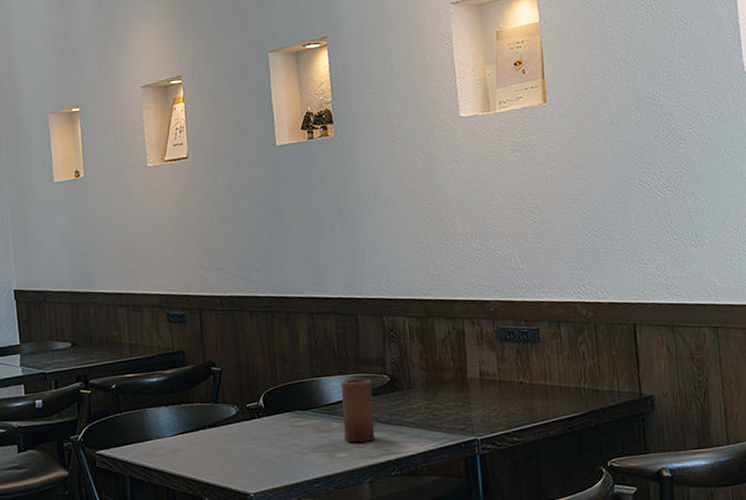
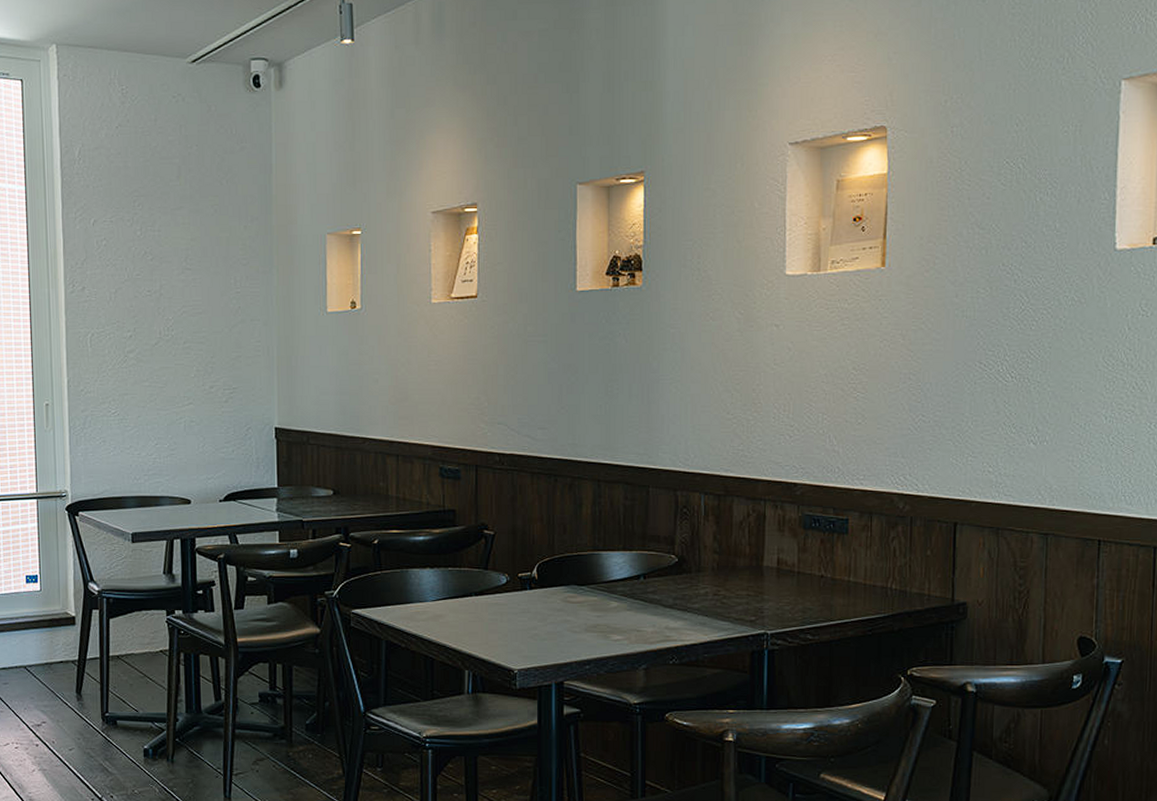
candle: present [341,378,375,443] -> none [621,556,658,626]

